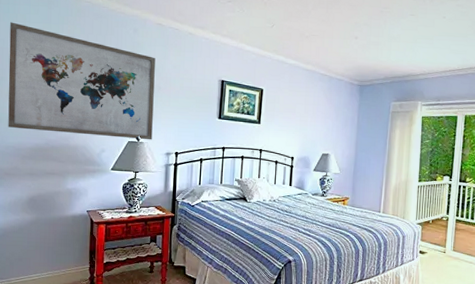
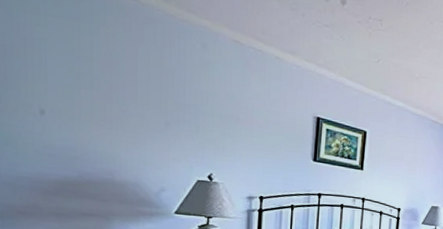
wall art: present [8,22,155,140] -> none [14,11,232,181]

